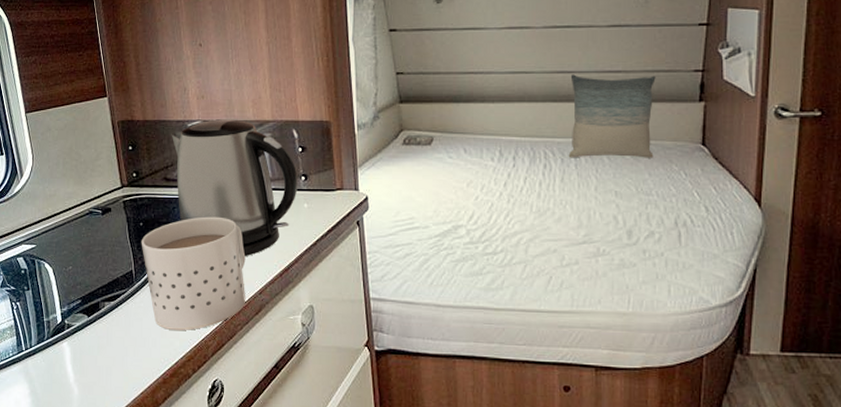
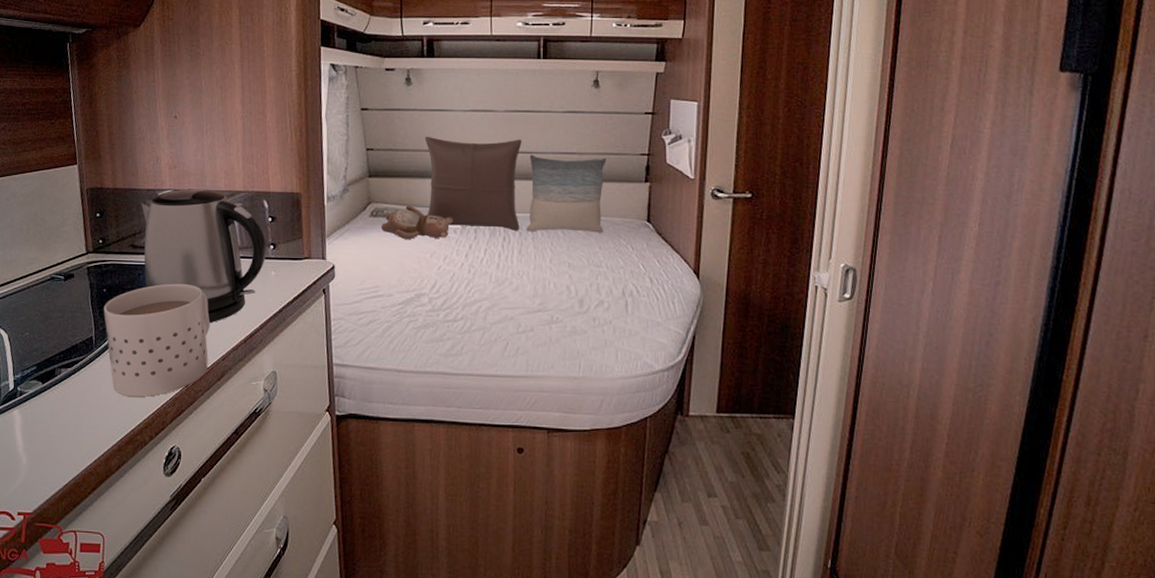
teddy bear: none [414,131,490,168] -> present [380,204,453,239]
pillow: none [457,57,562,157] -> present [424,136,522,231]

